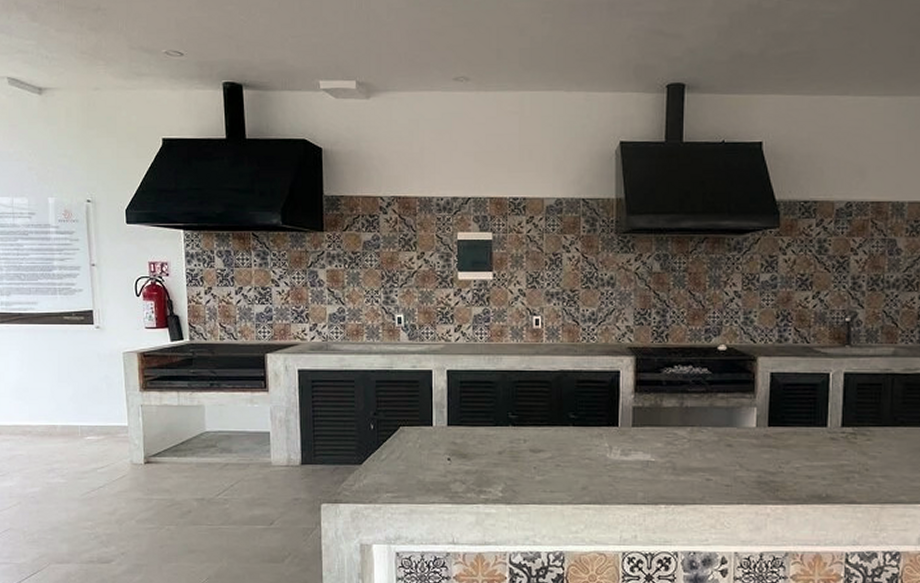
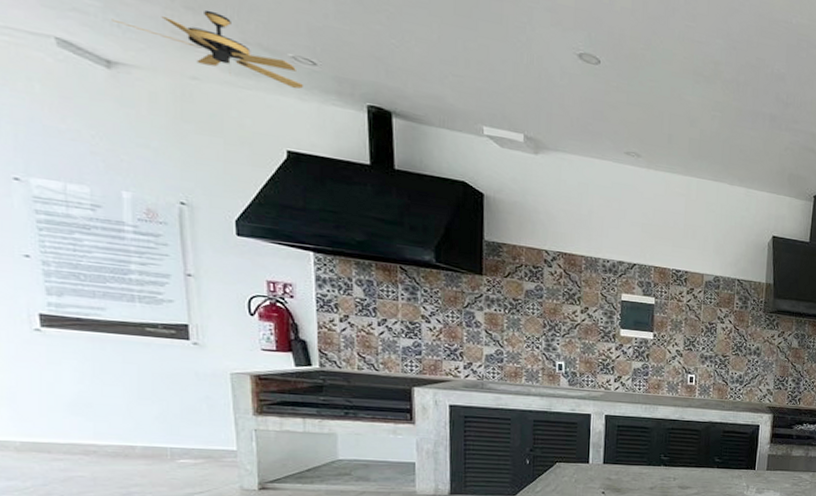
ceiling fan: none [42,27,173,81] -> present [112,9,303,89]

